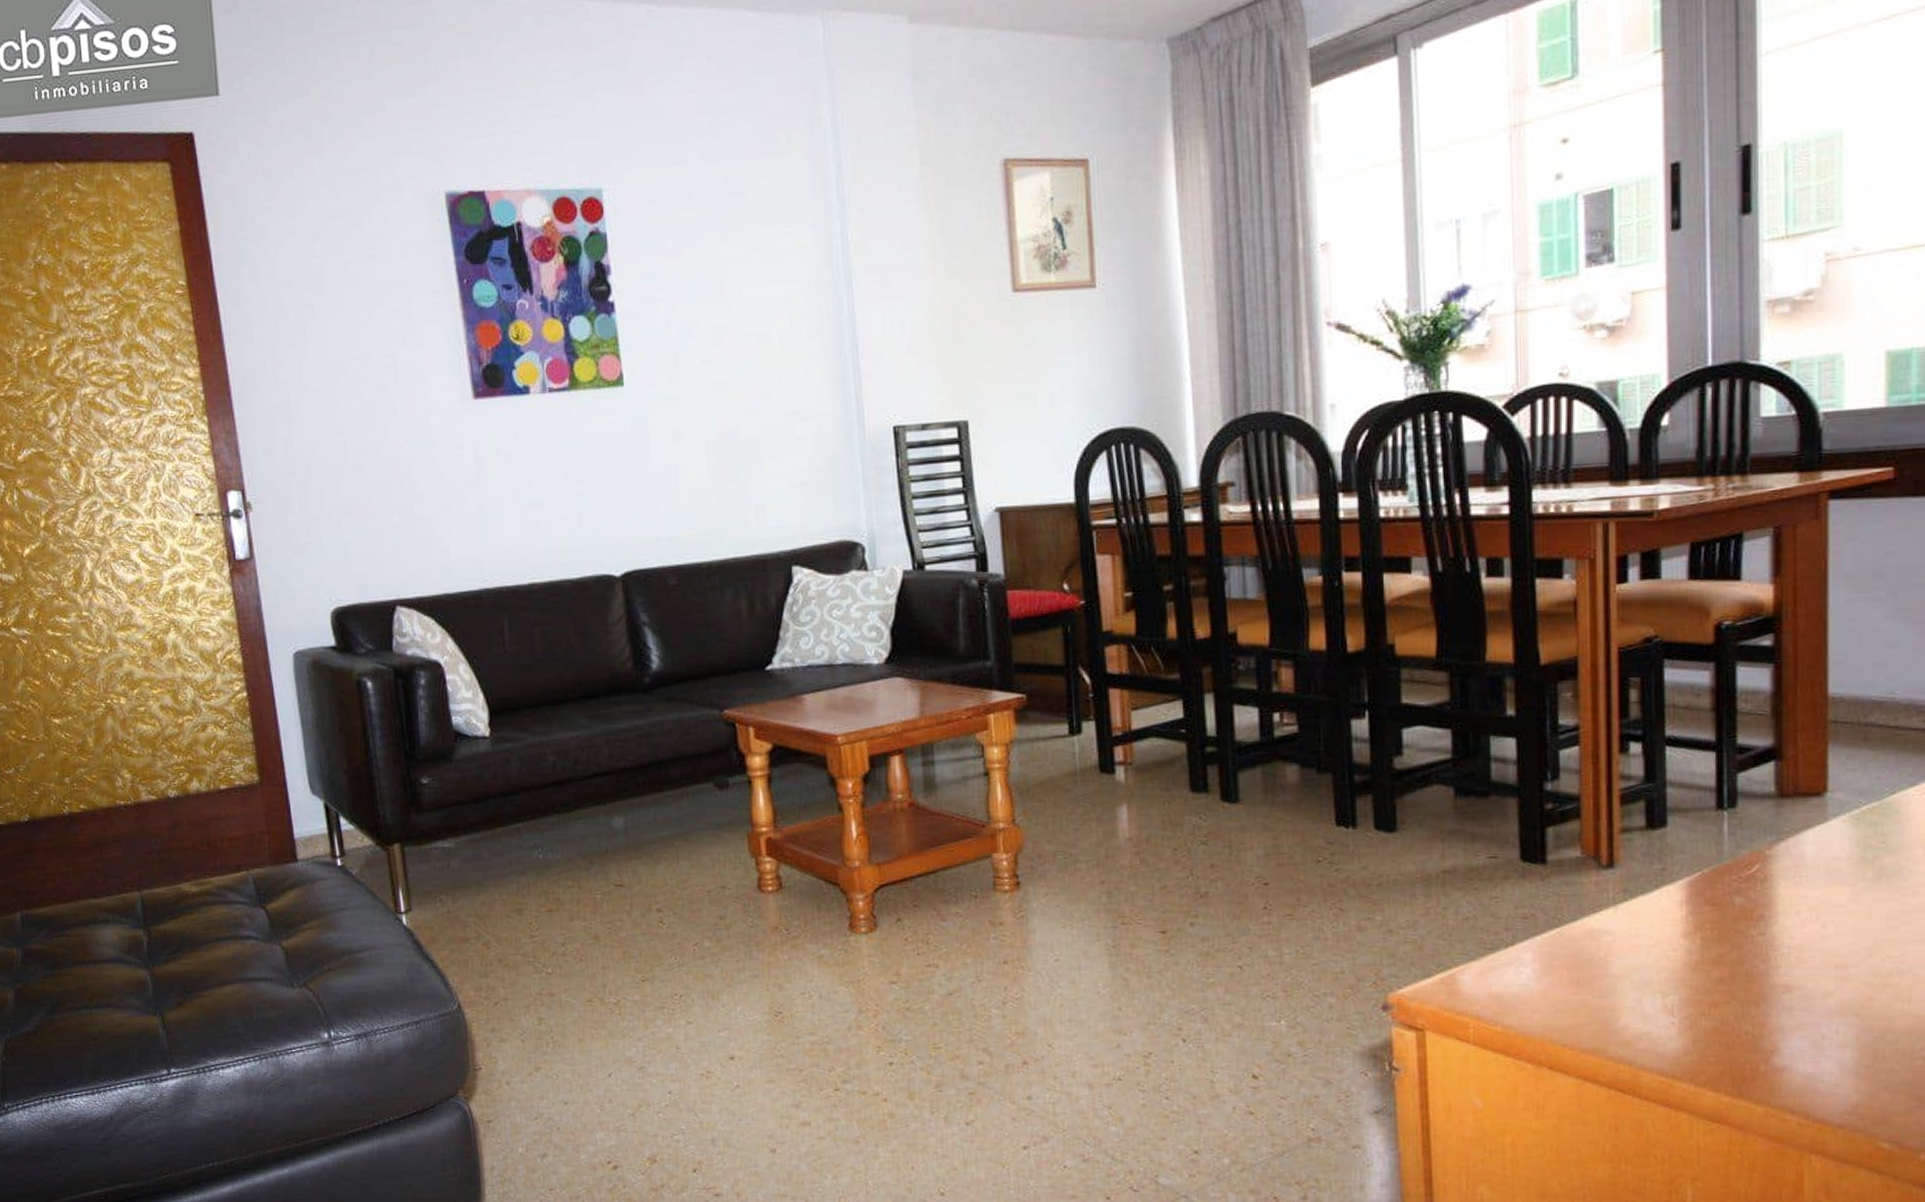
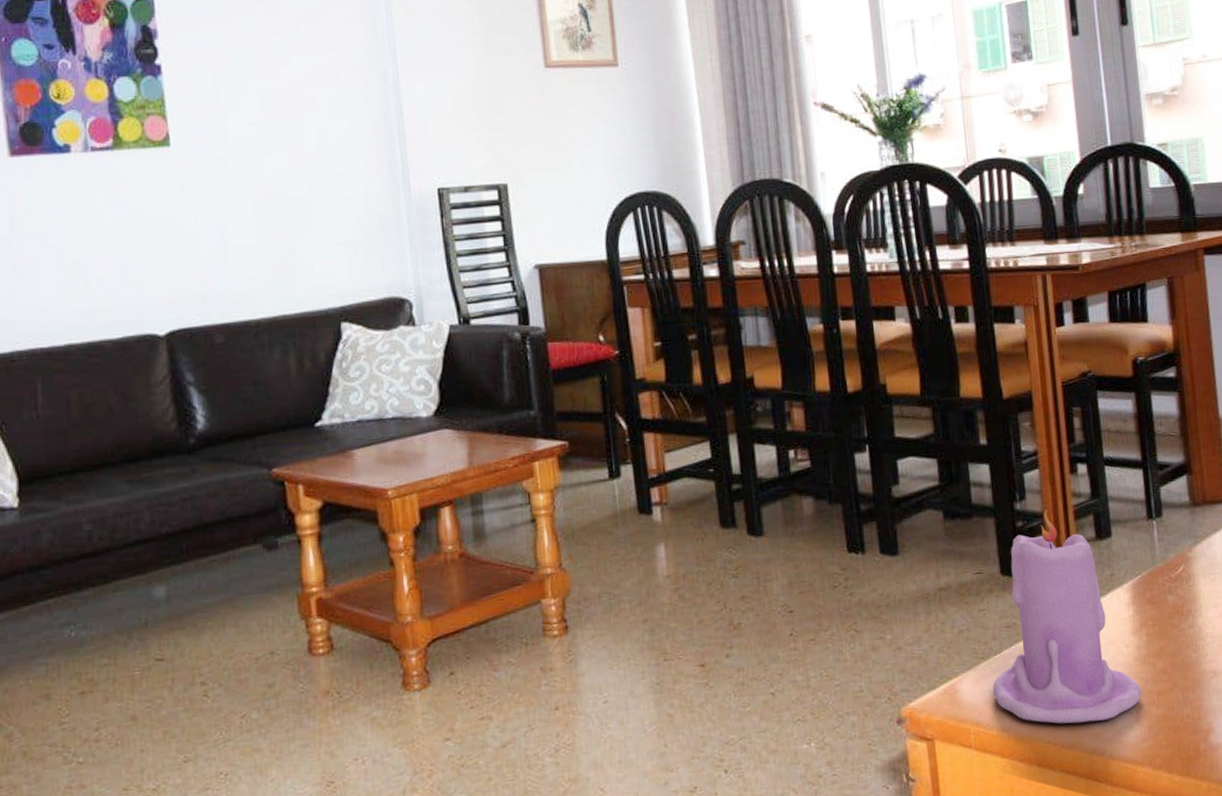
candle: none [1500,792,1688,1028] -> present [992,510,1141,724]

